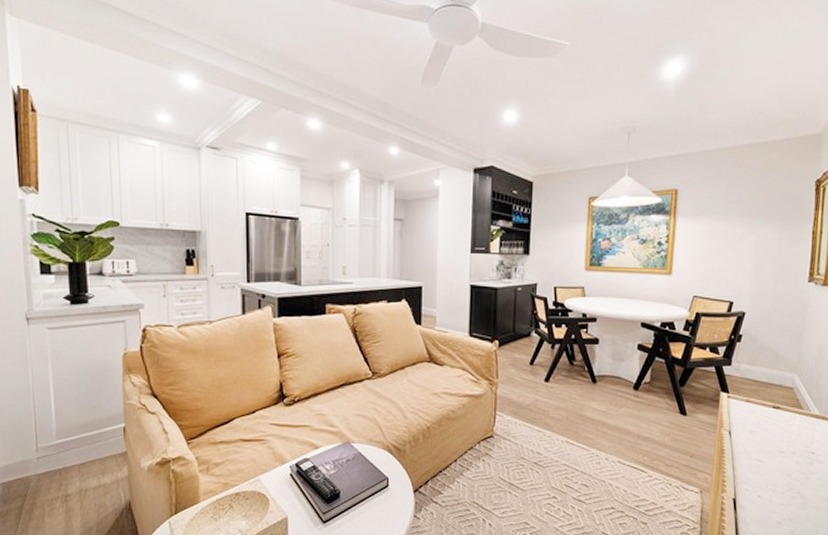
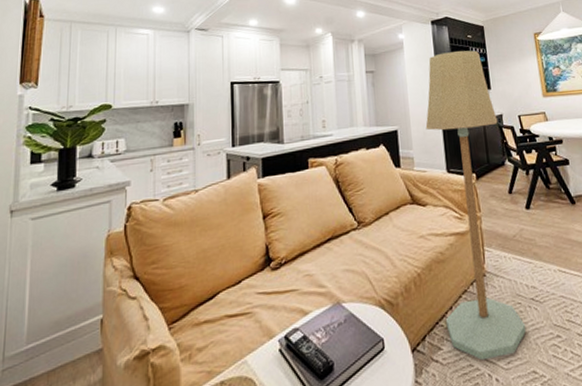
floor lamp: none [449,207,531,508] -> present [425,50,527,361]

